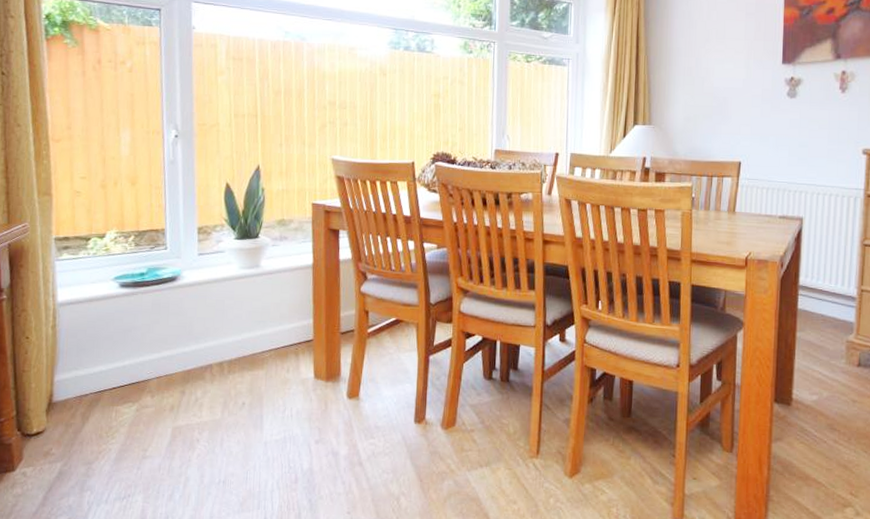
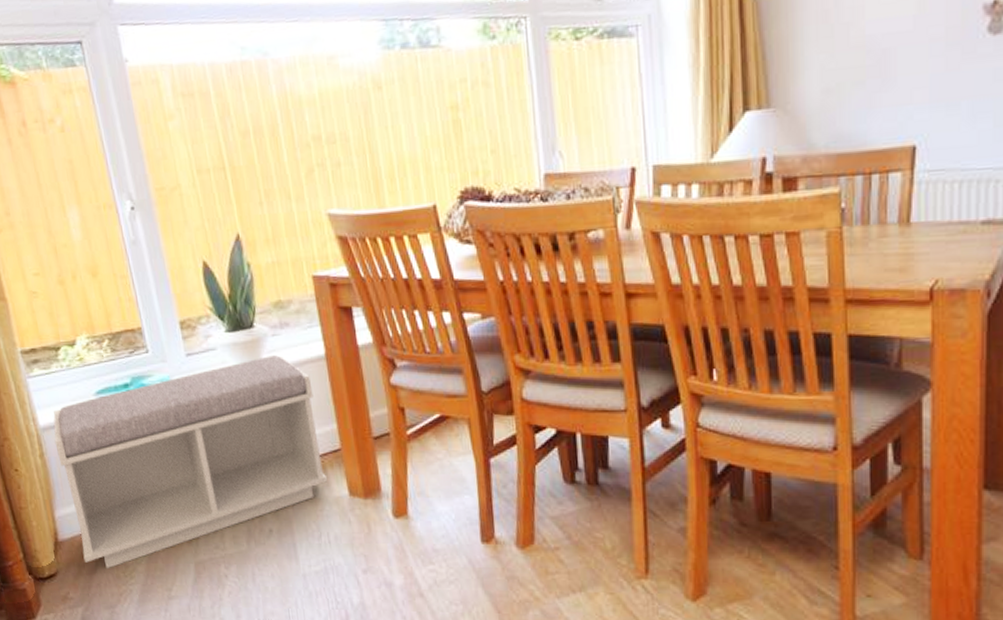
bench: none [68,261,299,429] -> present [53,355,328,568]

